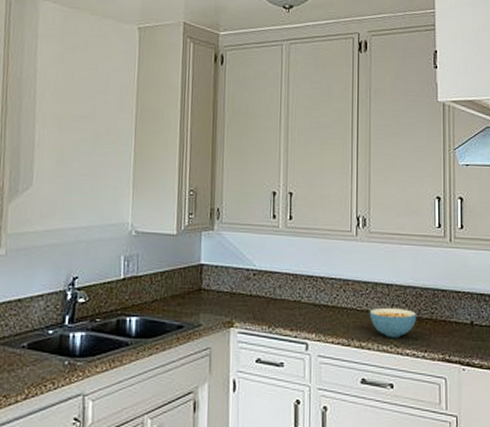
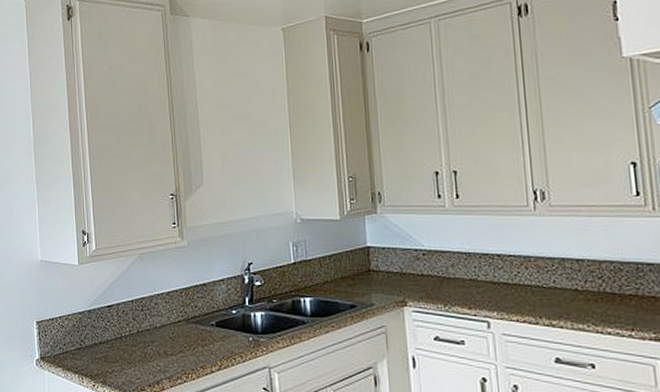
cereal bowl: present [369,307,417,338] -> none [557,284,618,316]

